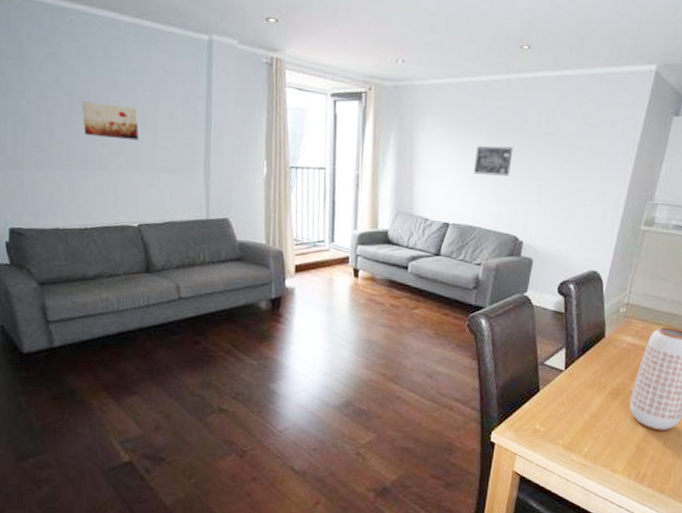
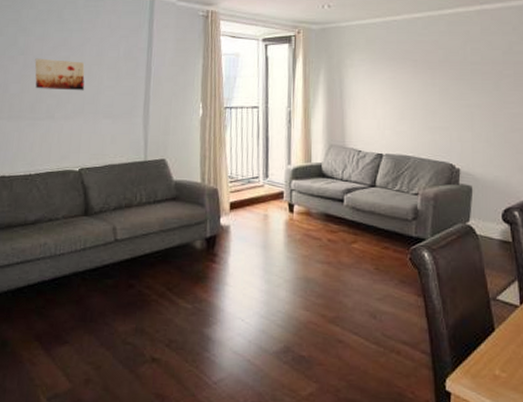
wall art: present [474,146,514,176] -> none [404,77,441,106]

